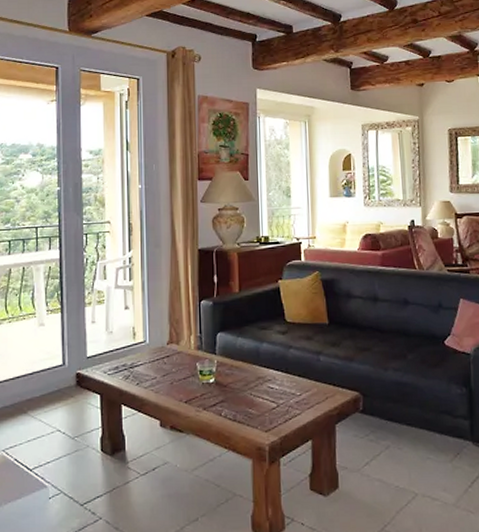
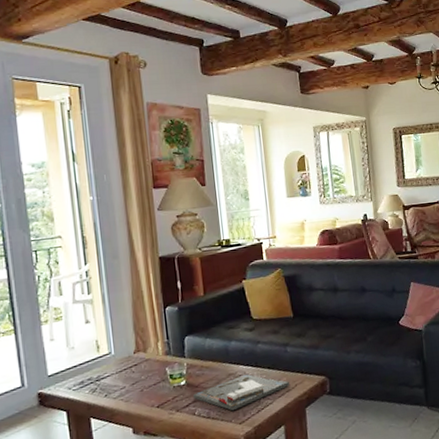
board game: none [221,380,320,417] -> present [193,374,289,411]

